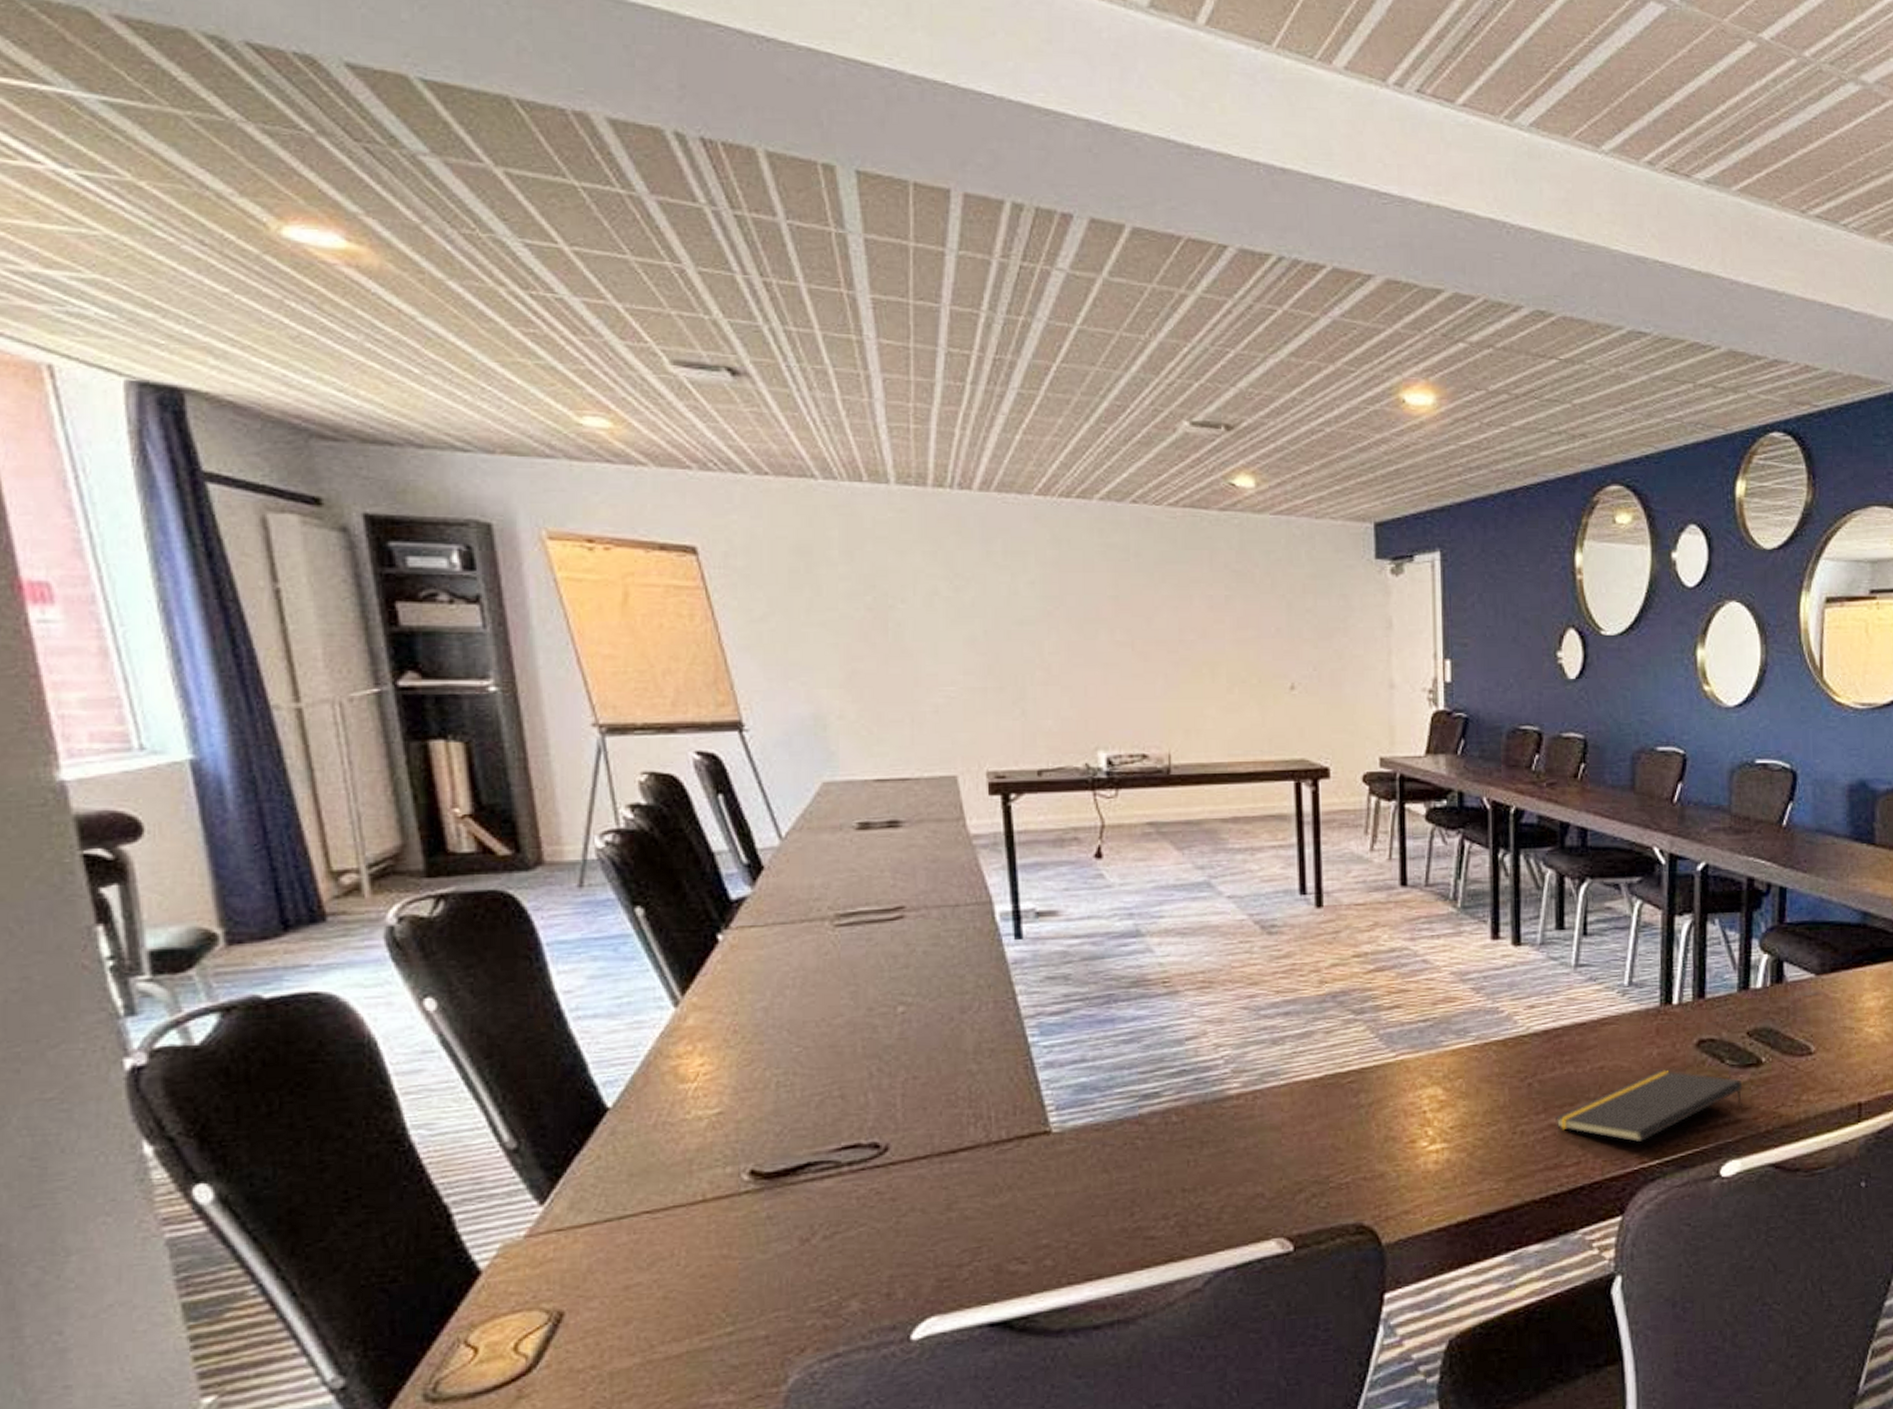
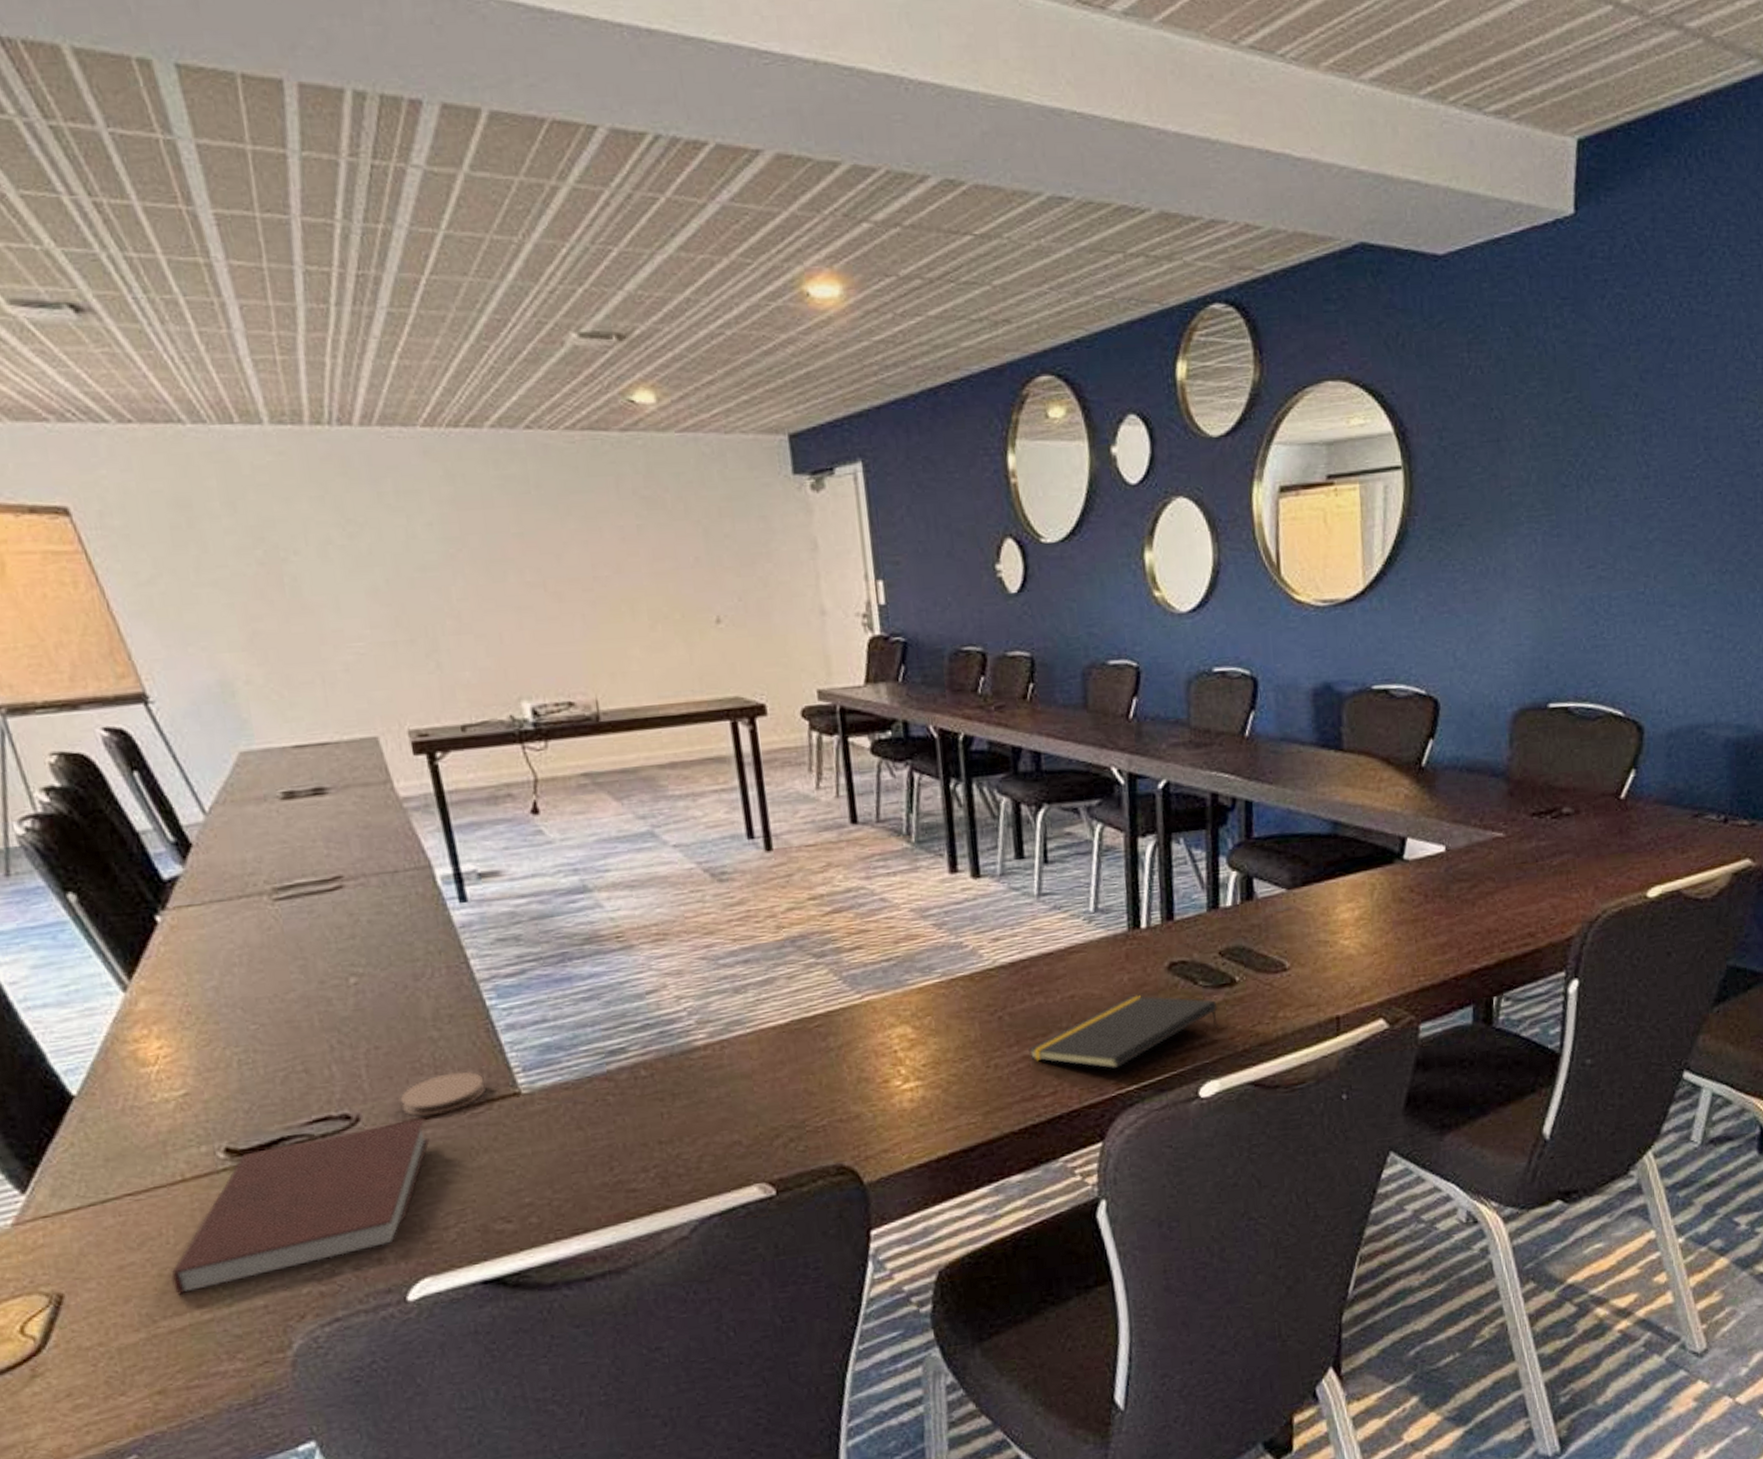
notebook: none [676,1150,955,1320] -> present [171,1117,430,1295]
coaster: none [931,1106,1018,1151] -> present [400,1071,487,1118]

